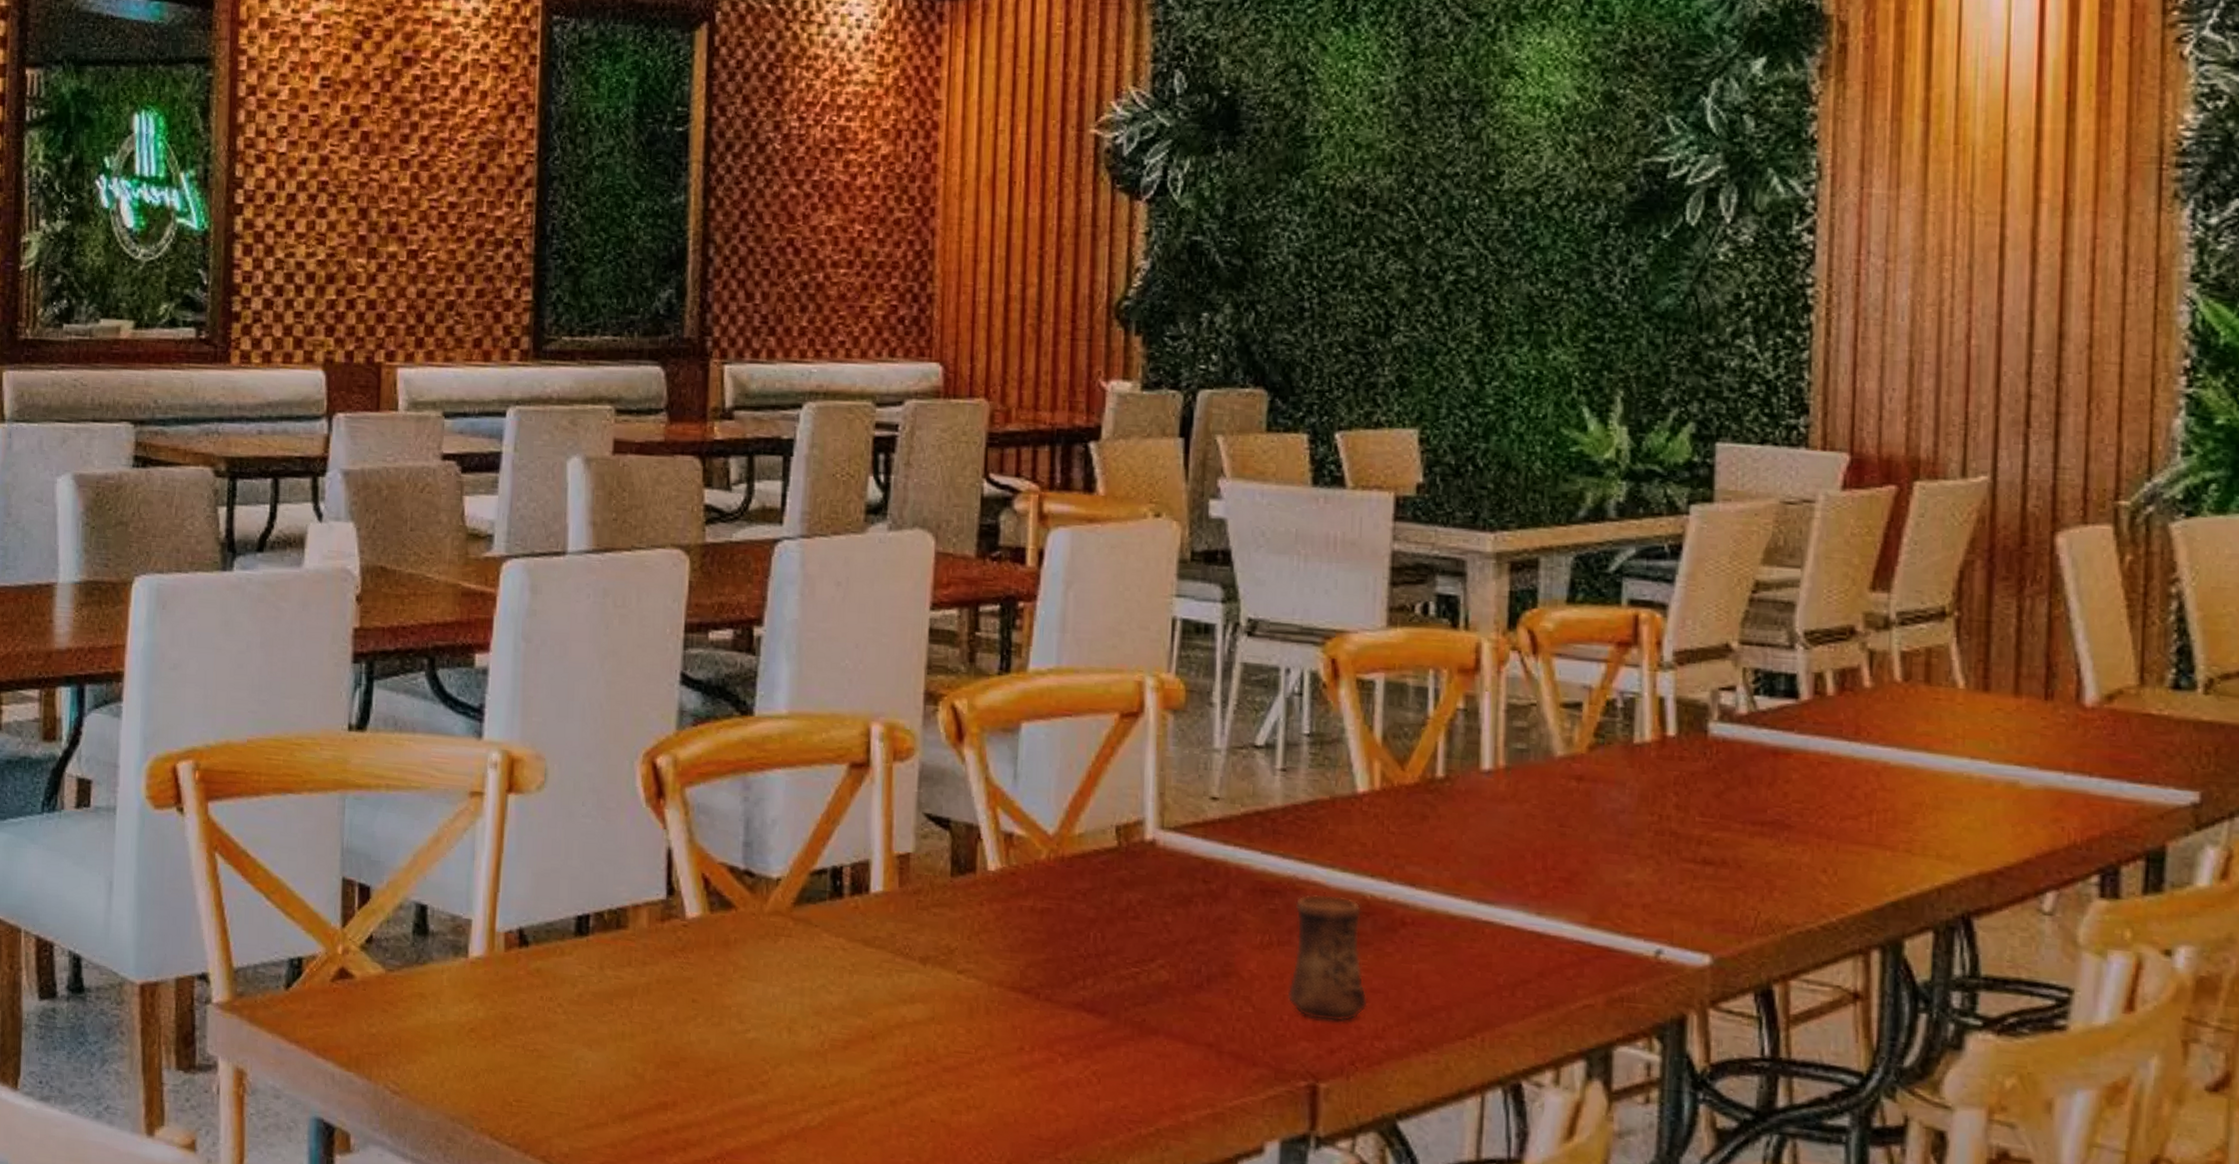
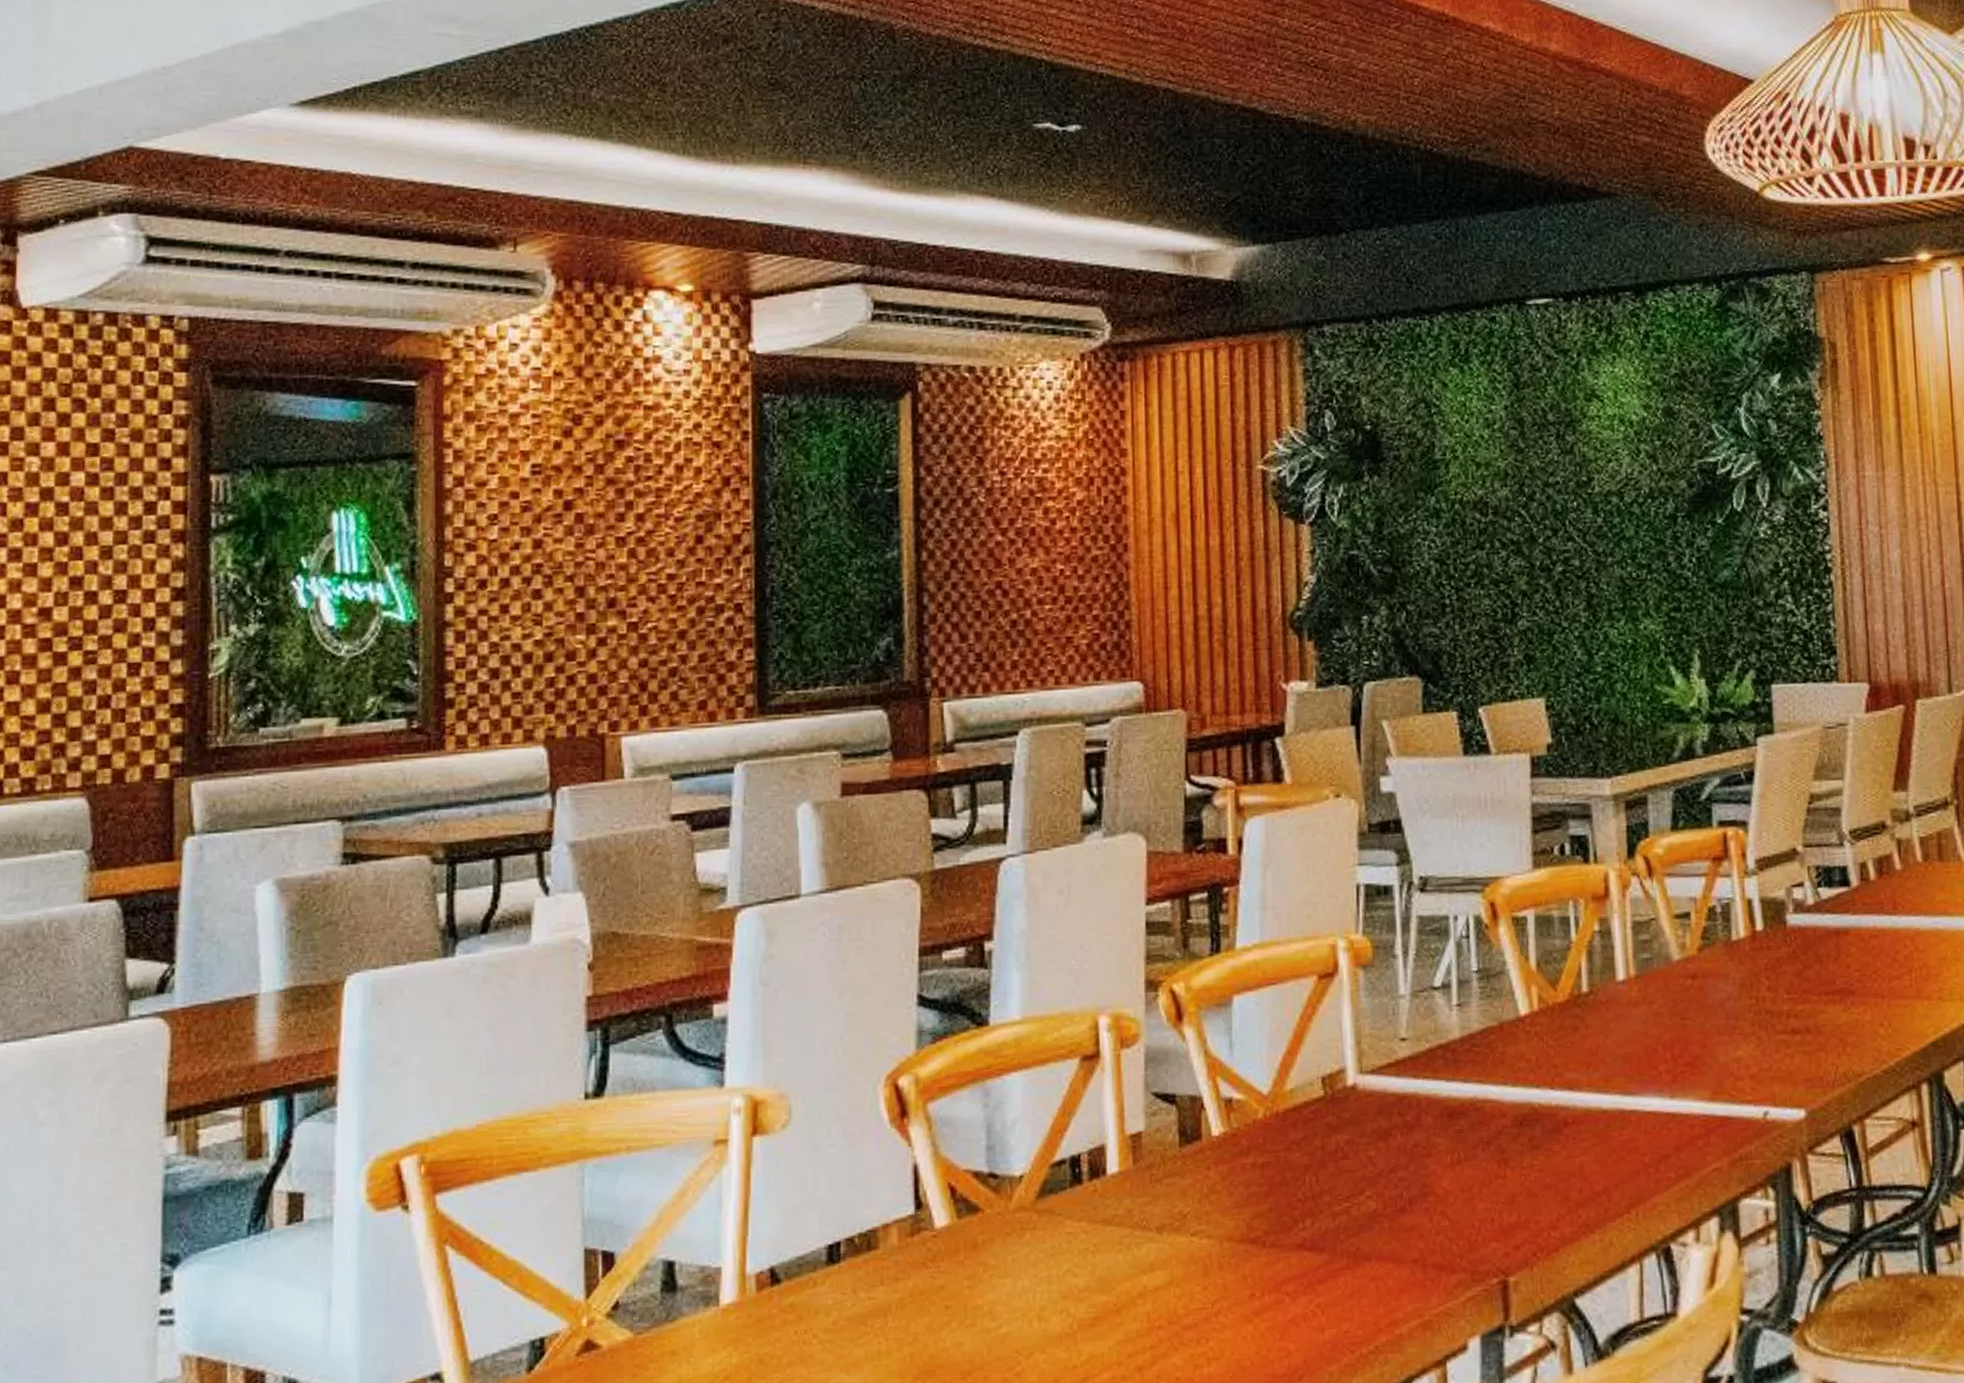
cup: present [1287,893,1368,1023] -> none [1476,1108,1543,1222]

